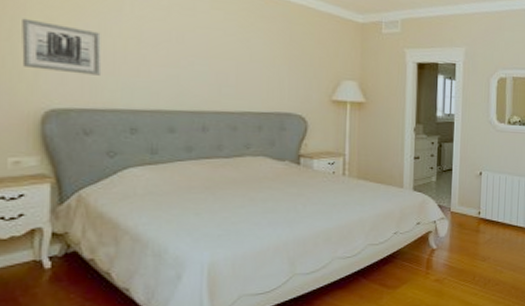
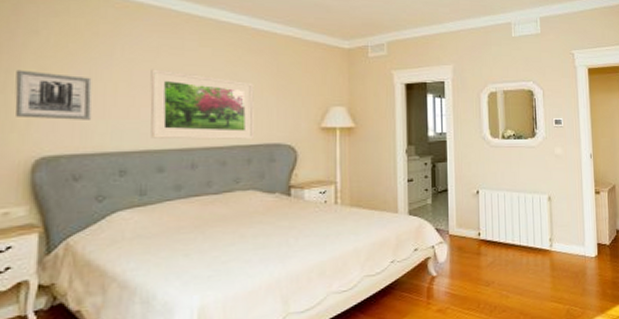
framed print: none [161,28,266,108] -> present [150,69,254,140]

